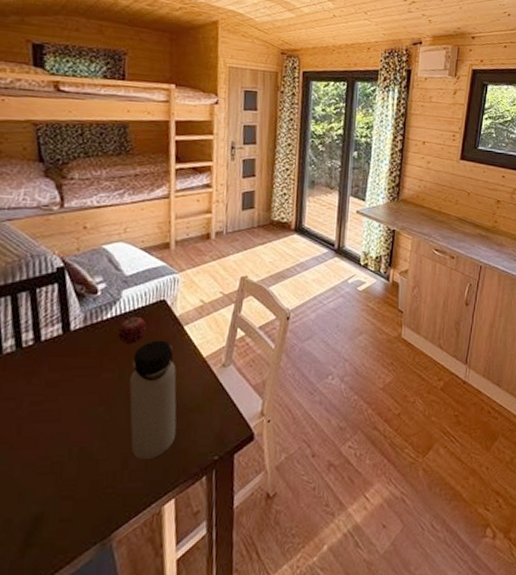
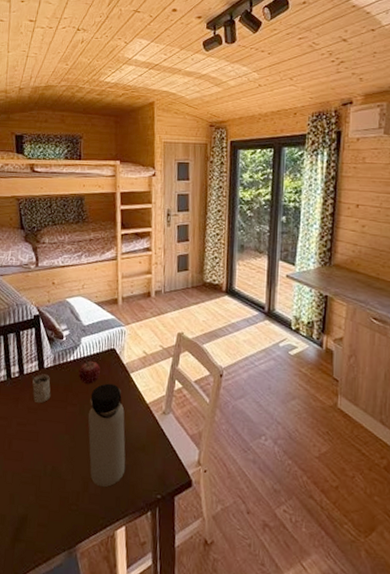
mug: none [53,338,80,375] -> present [32,374,51,404]

